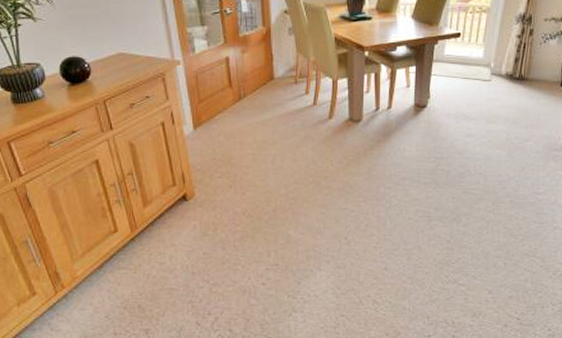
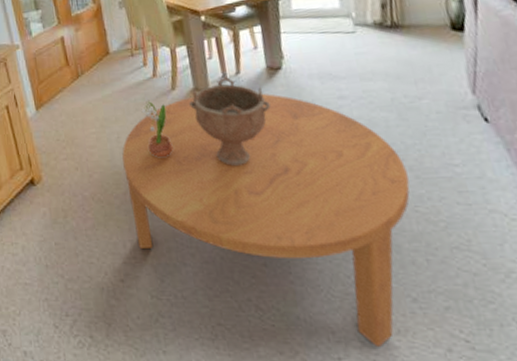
coffee table: none [276,127,505,327] -> present [122,94,410,348]
potted flower: none [298,126,323,180] -> present [141,100,173,158]
decorative bowl: none [343,108,412,188] -> present [189,74,271,166]

